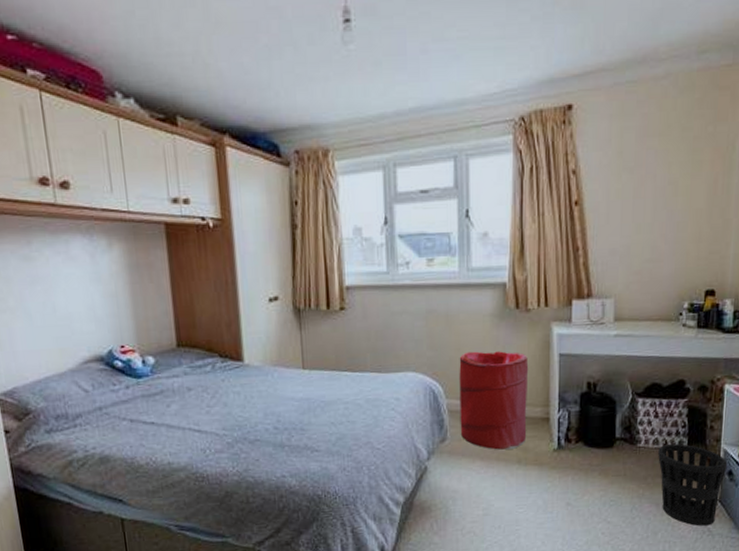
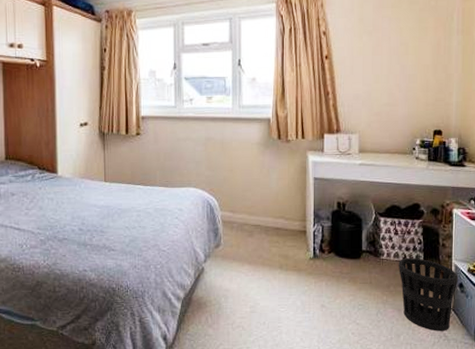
laundry hamper: present [459,351,529,450] -> none [232,173,289,256]

